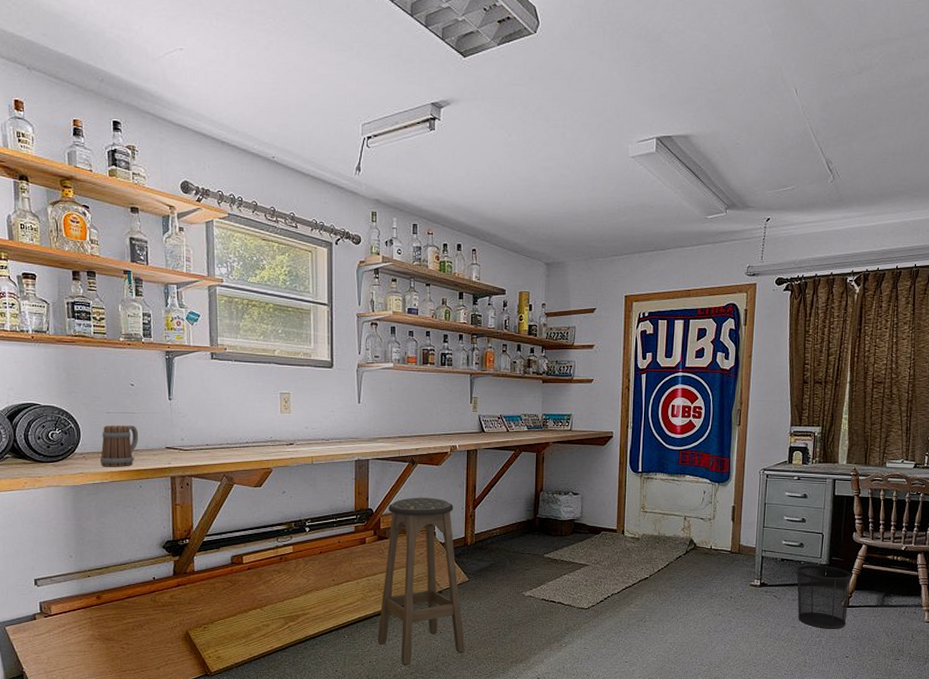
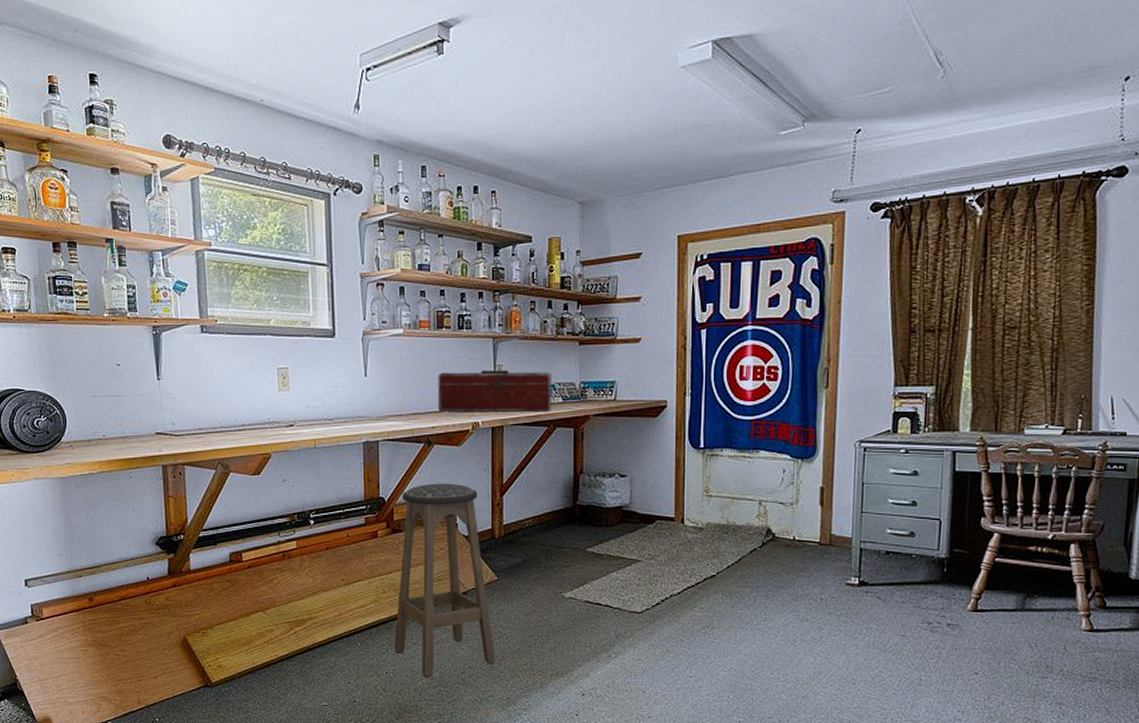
beer mug: present [100,425,139,467] -> none [87,410,128,456]
toolbox: none [422,401,519,438] -> present [438,370,552,413]
waste bin: present [796,564,853,629] -> none [905,558,981,639]

